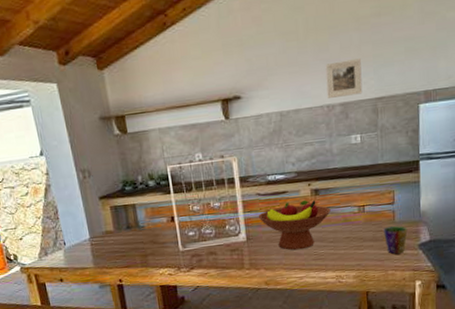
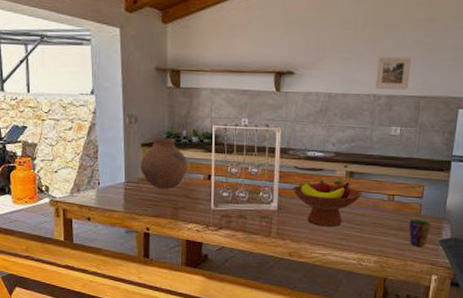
vase: none [101,186,150,239] -> present [140,138,188,189]

